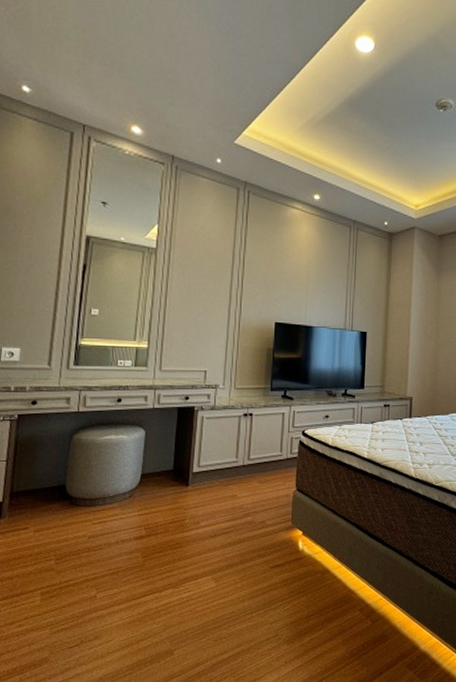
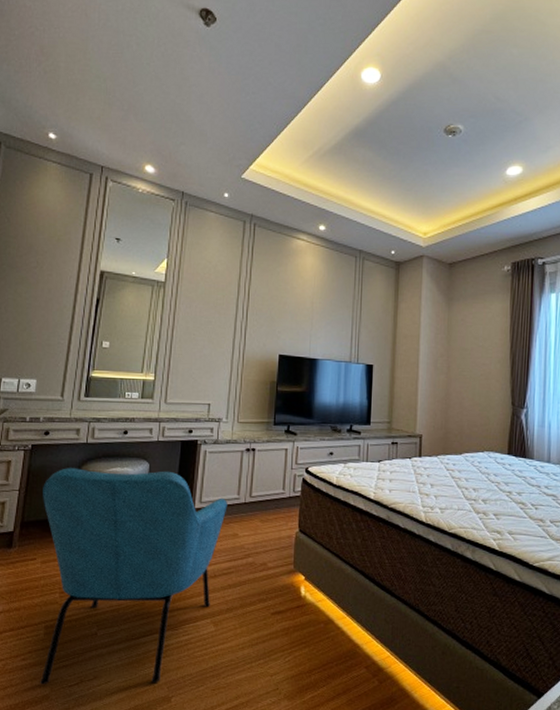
armchair: none [32,437,226,649] -> present [40,468,228,685]

